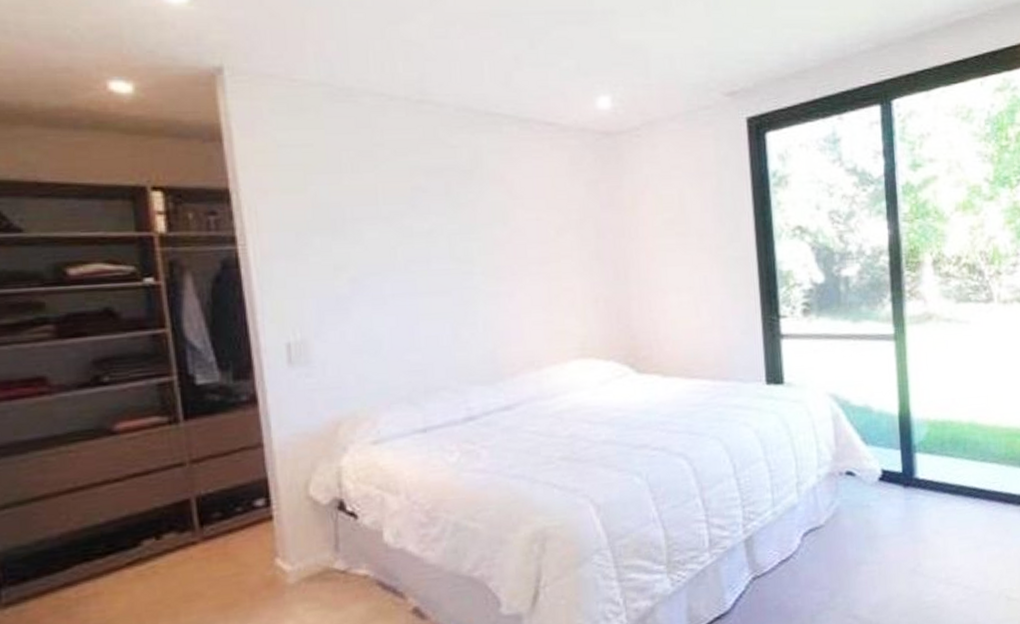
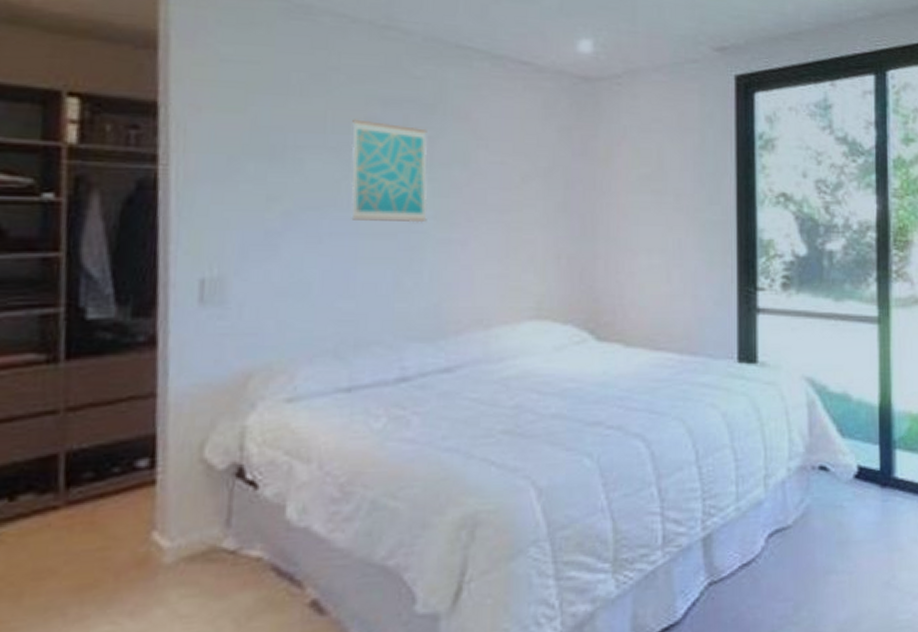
wall art: none [400,189,476,282] -> present [351,119,428,223]

